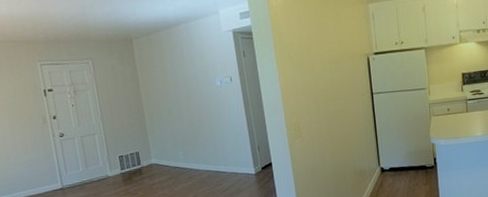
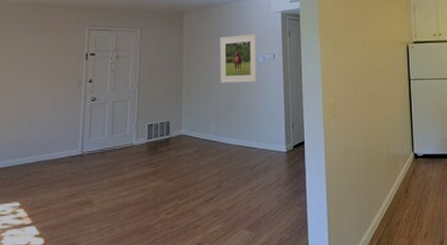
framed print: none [173,56,218,111] -> present [219,33,257,83]

